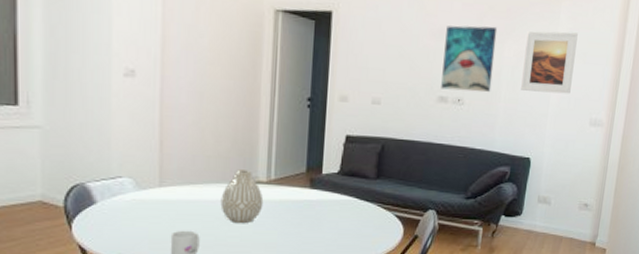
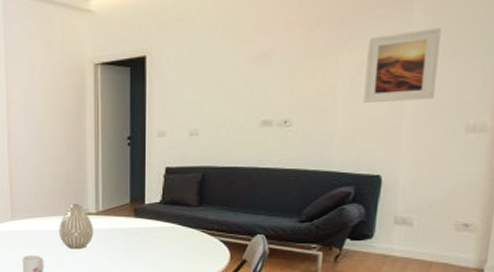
wall art: present [441,25,498,93] -> none [264,39,329,113]

